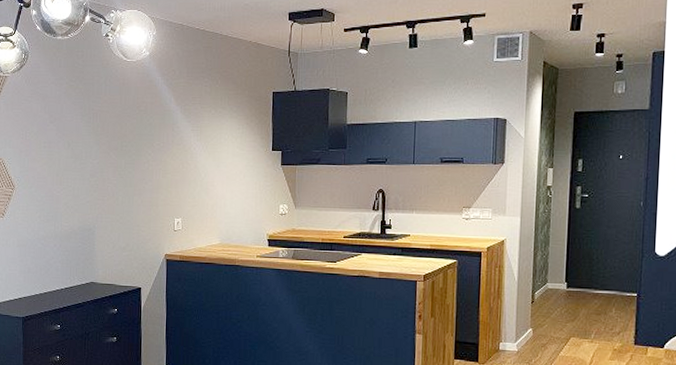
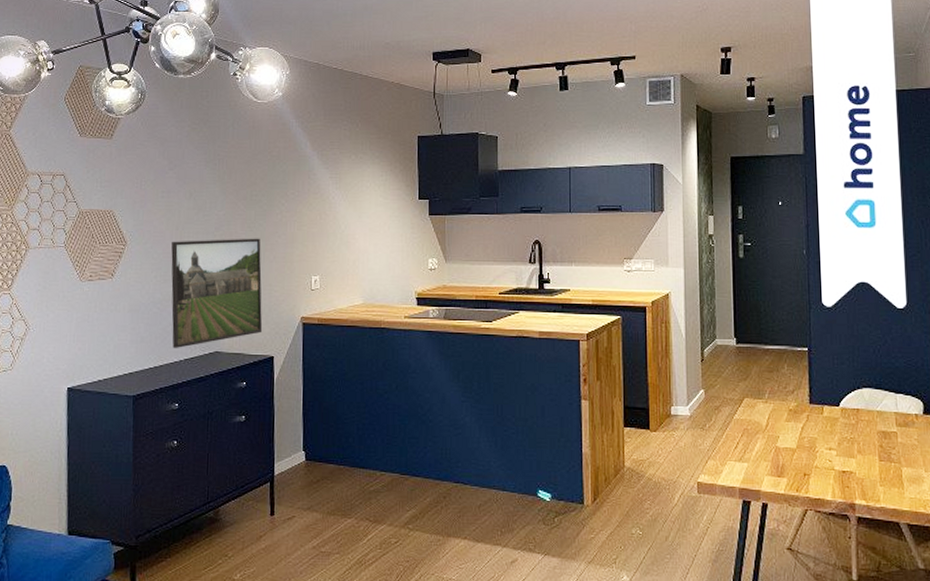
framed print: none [52,184,132,278] -> present [171,238,263,348]

